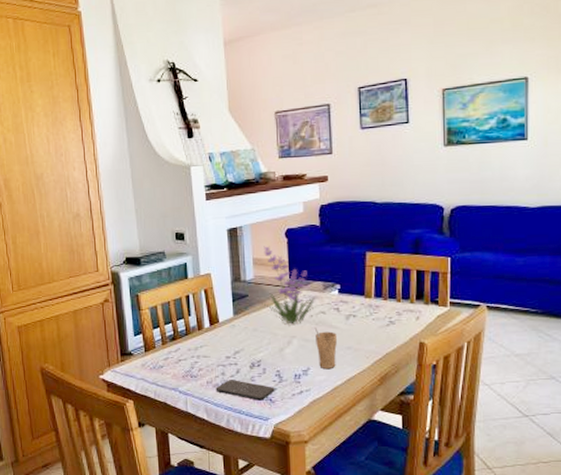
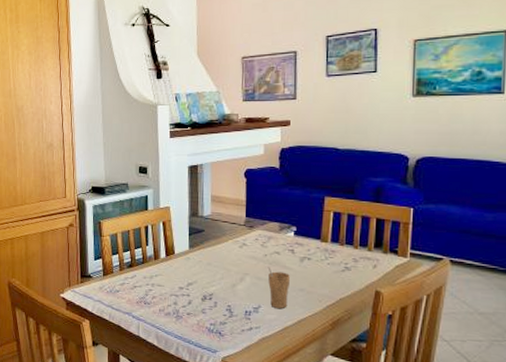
smartphone: present [215,380,275,401] -> none [167,310,225,333]
plant: present [262,246,316,325] -> none [217,184,271,262]

